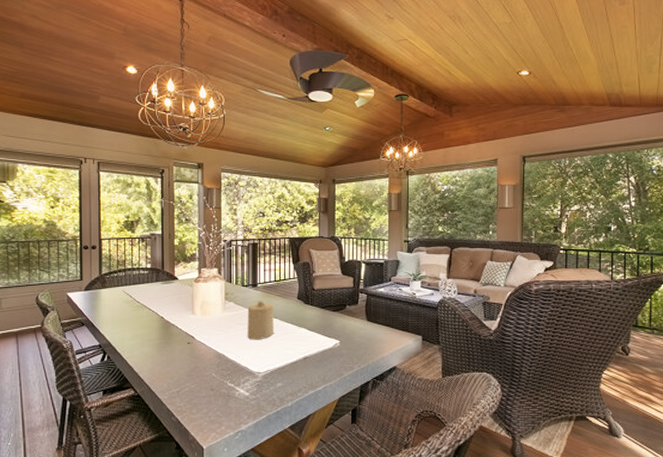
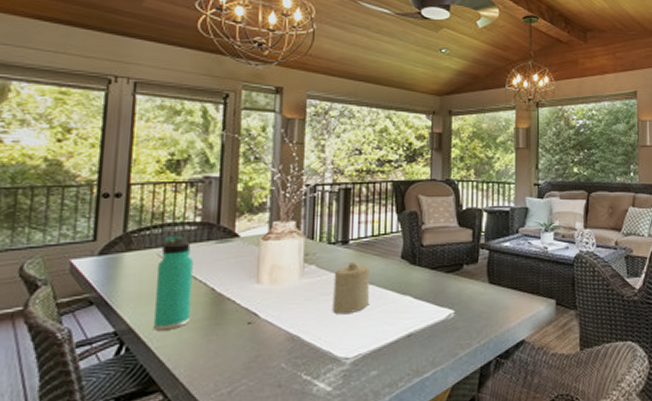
thermos bottle: none [123,277,148,345] -> present [152,235,193,331]

